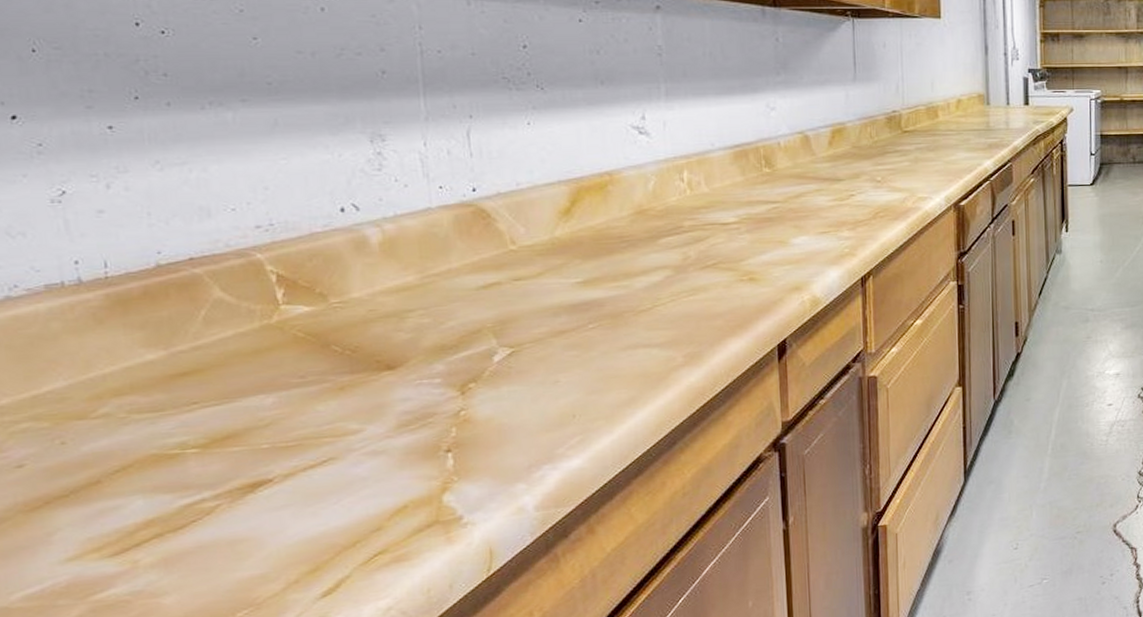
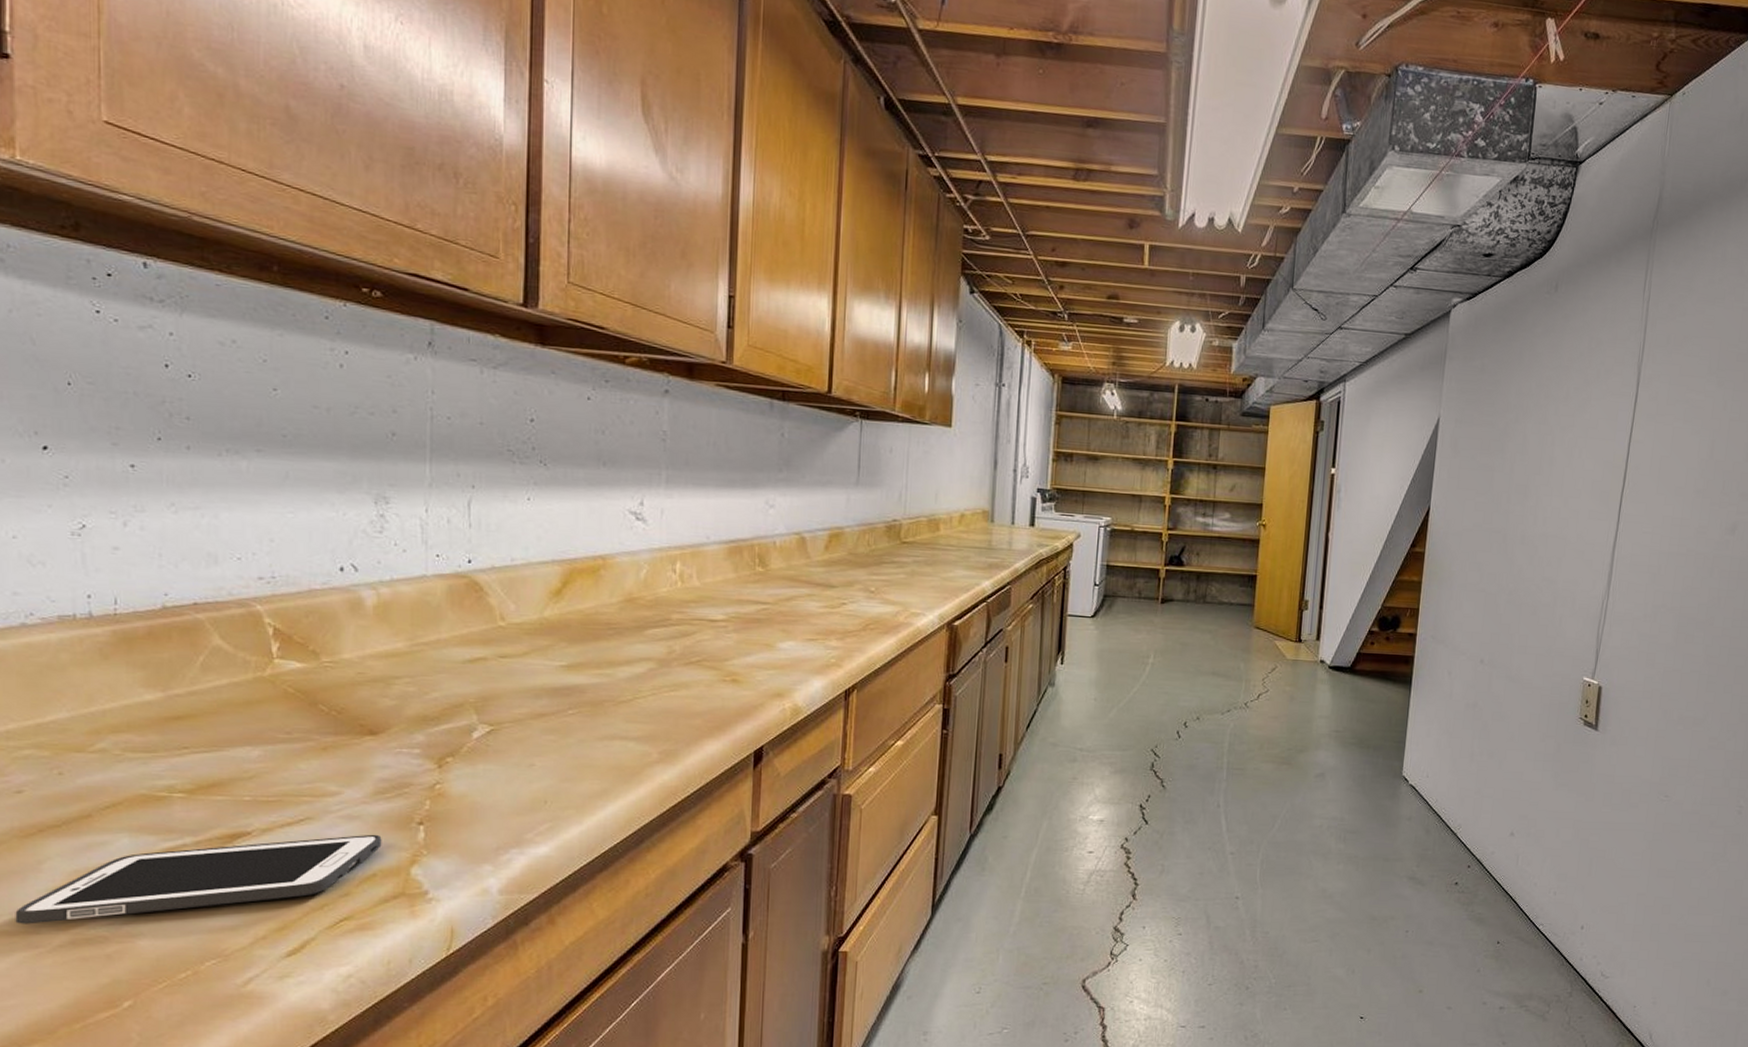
cell phone: none [27,466,410,599] -> present [15,834,382,924]

